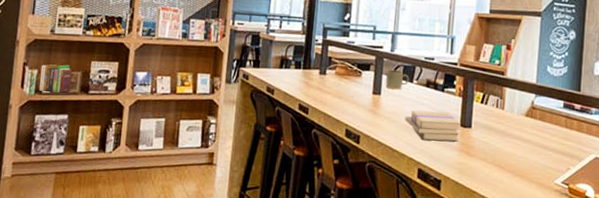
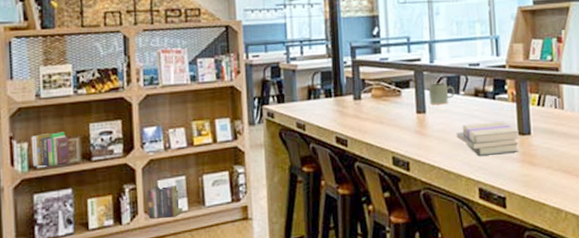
books: none [128,123,160,153] -> present [147,183,184,219]

